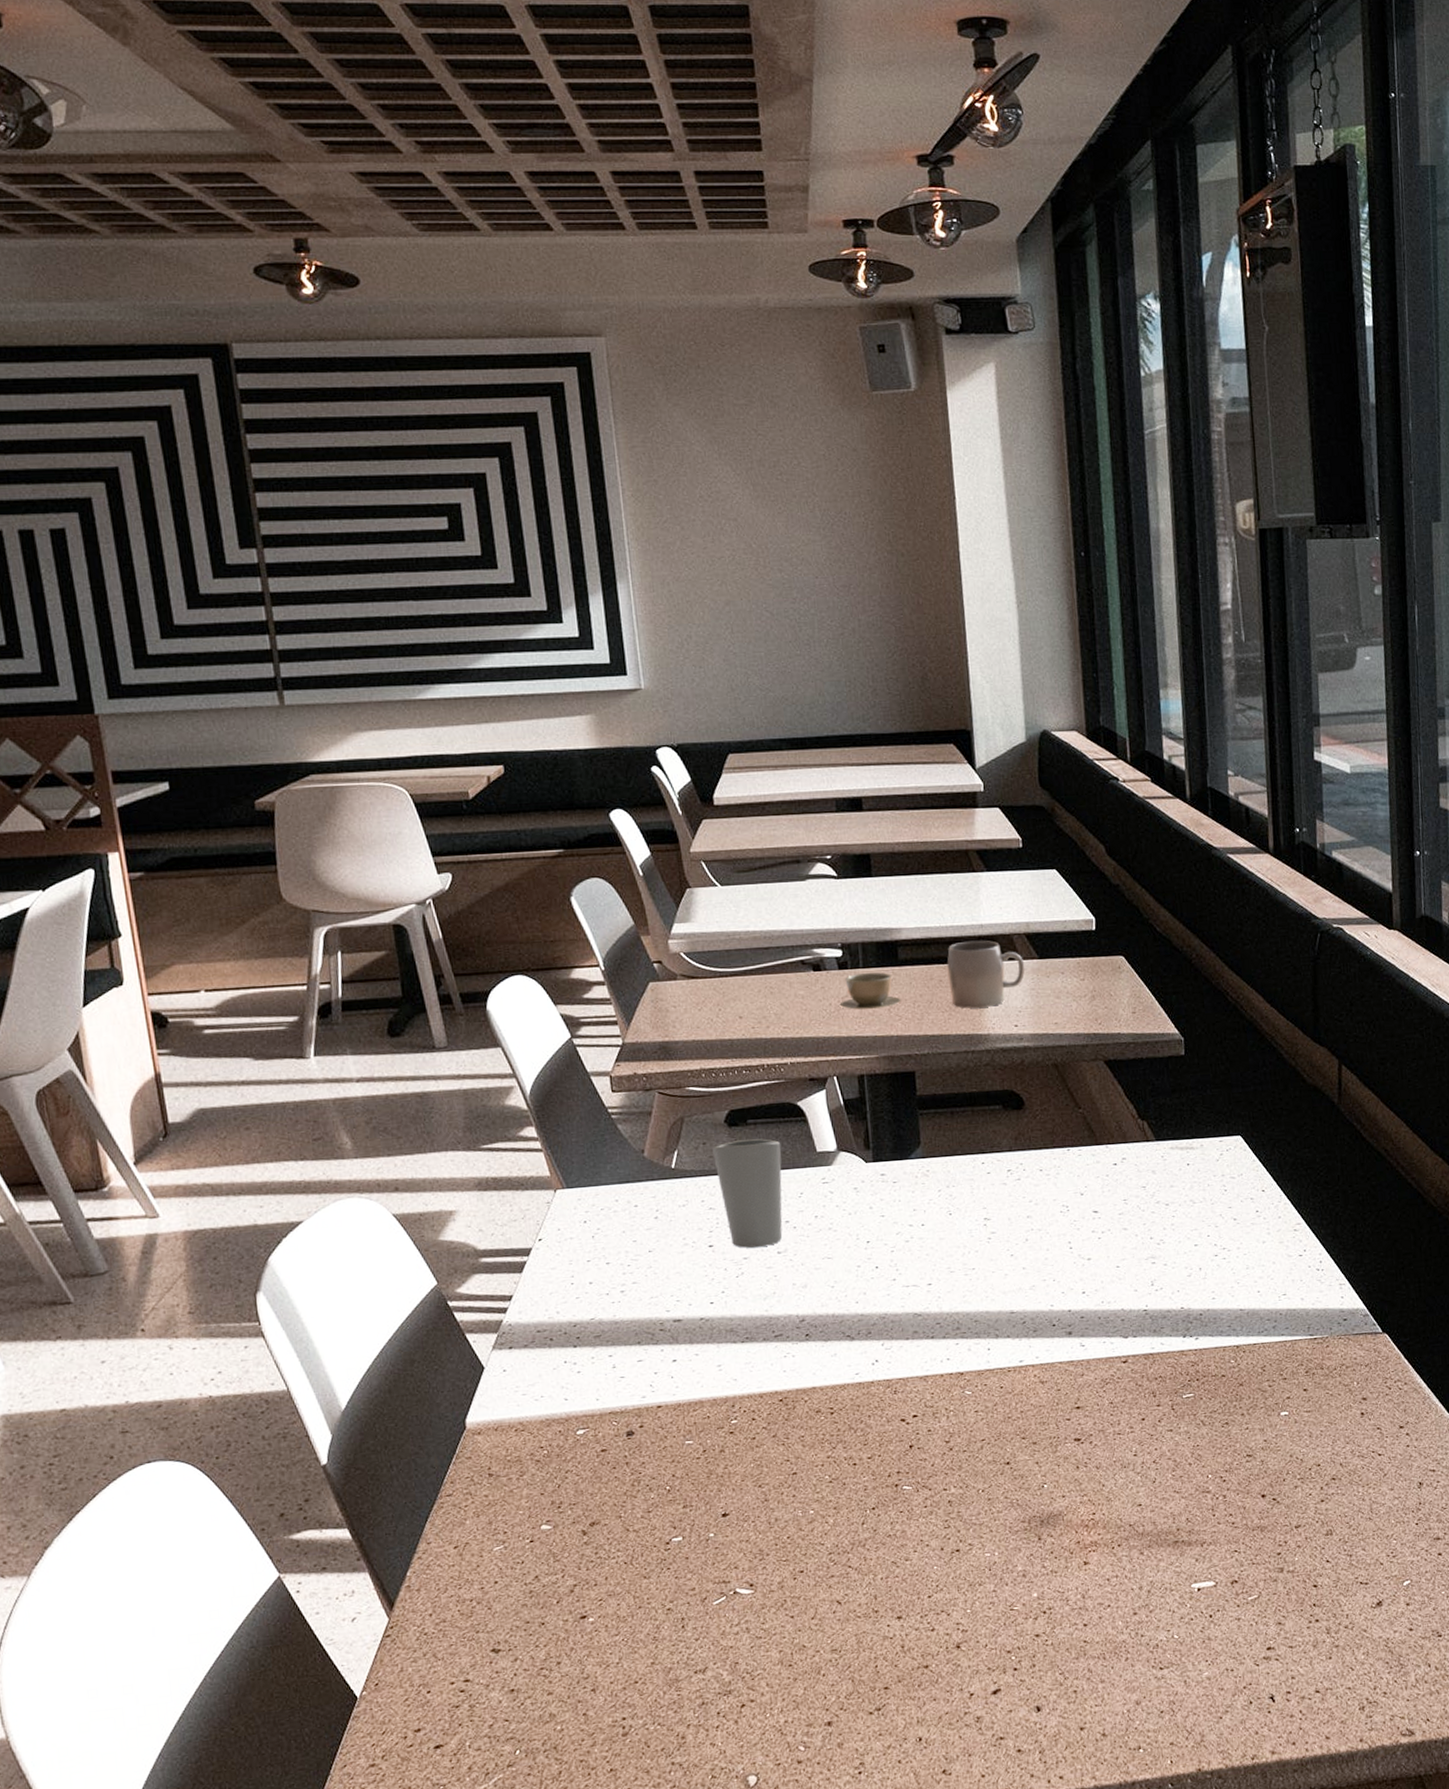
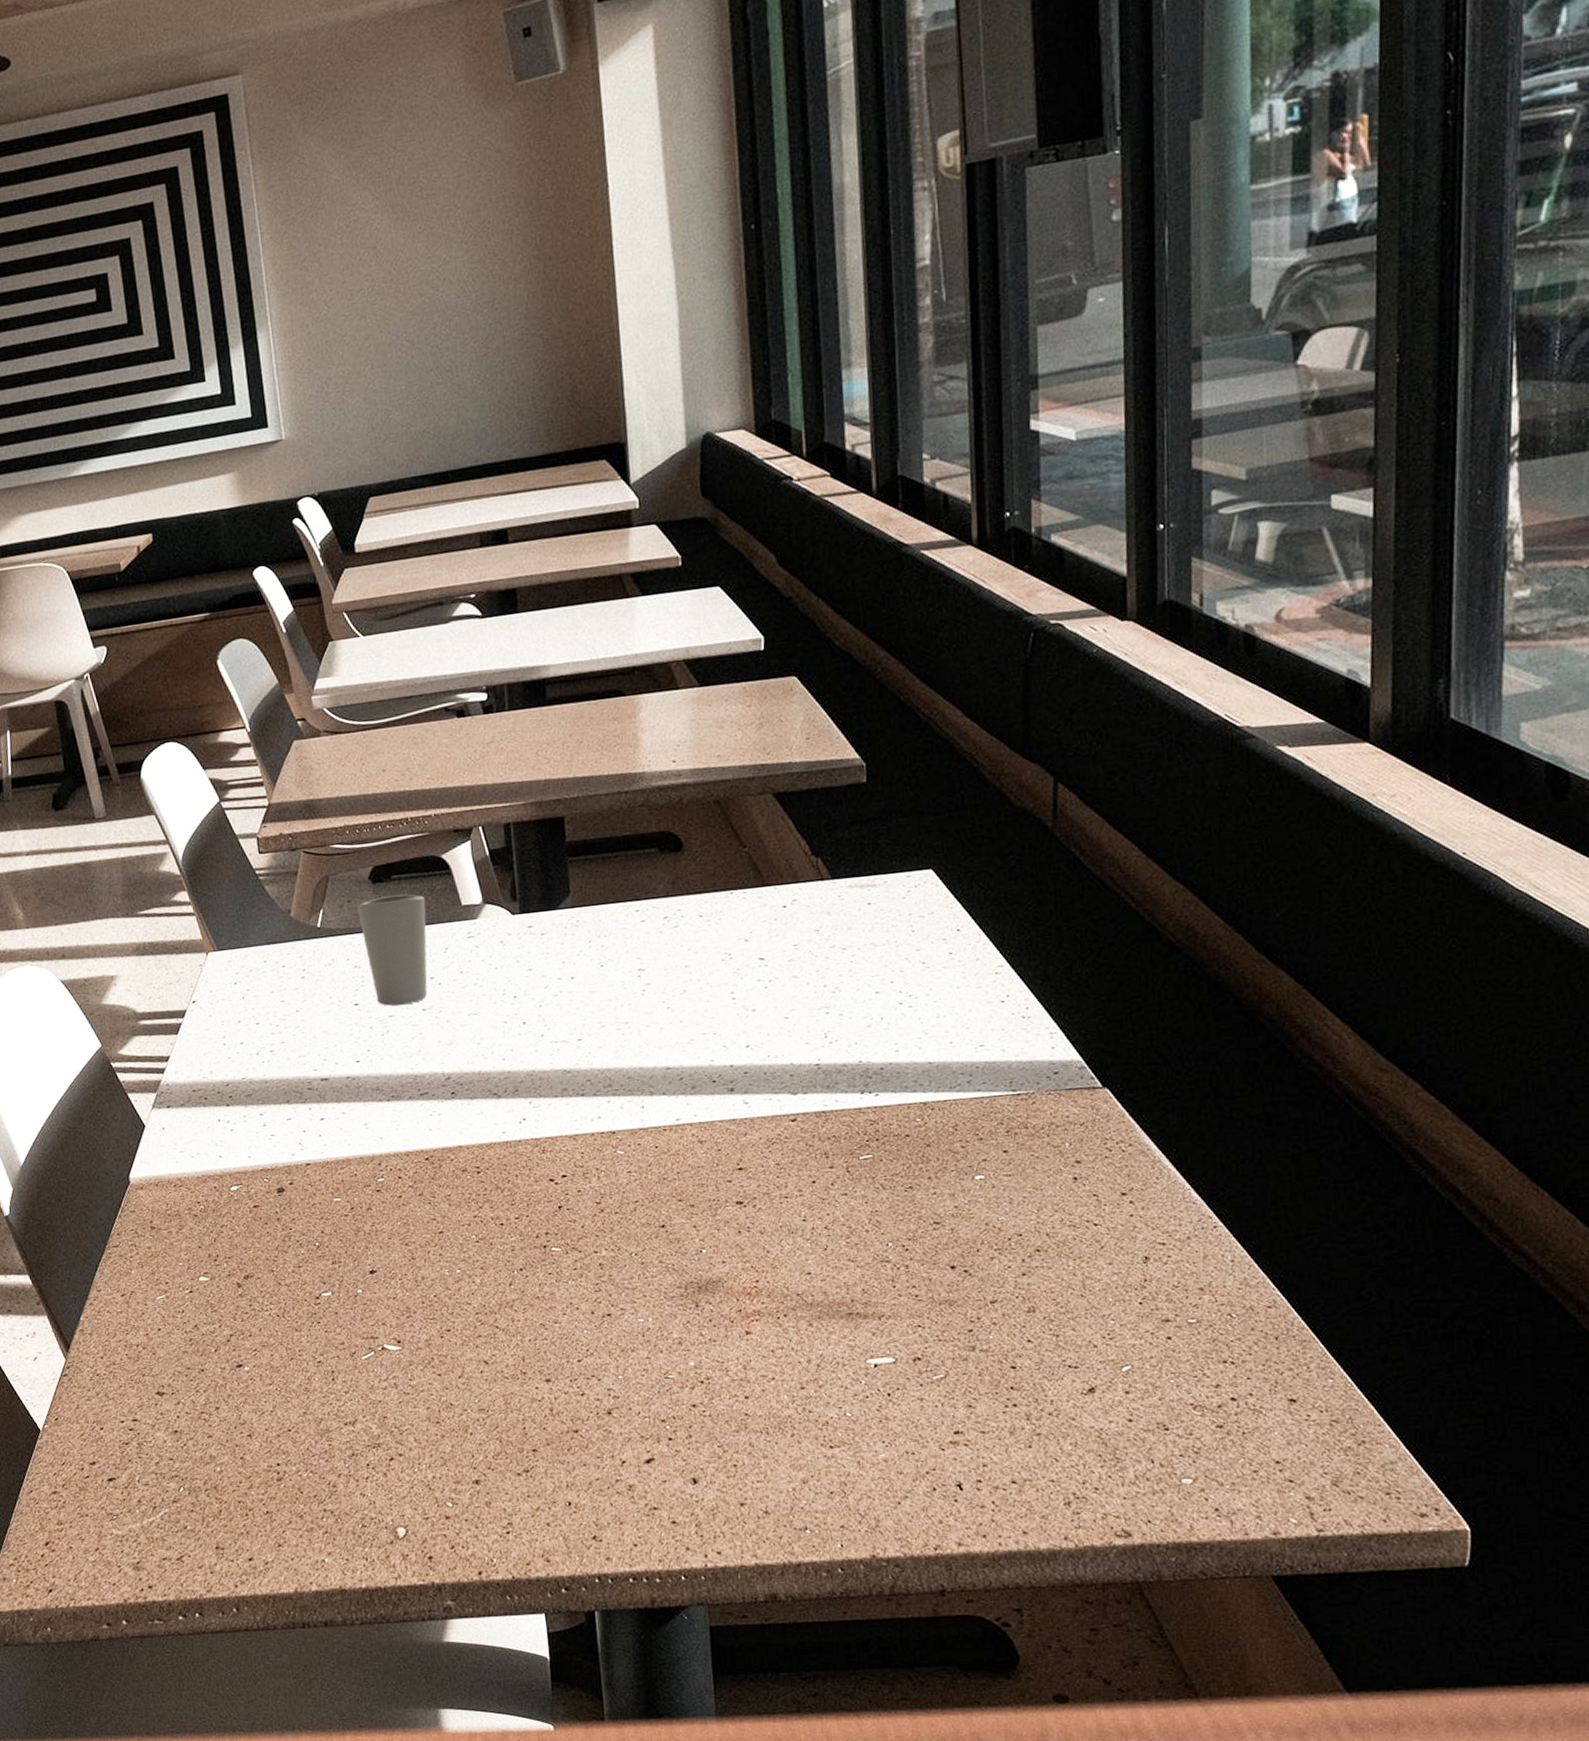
teacup: present [839,972,901,1010] -> none [484,713,550,755]
mug: present [946,940,1025,1009] -> none [598,671,684,746]

